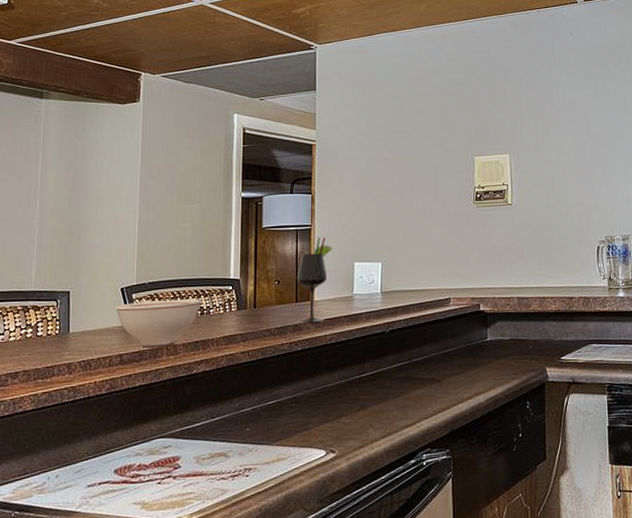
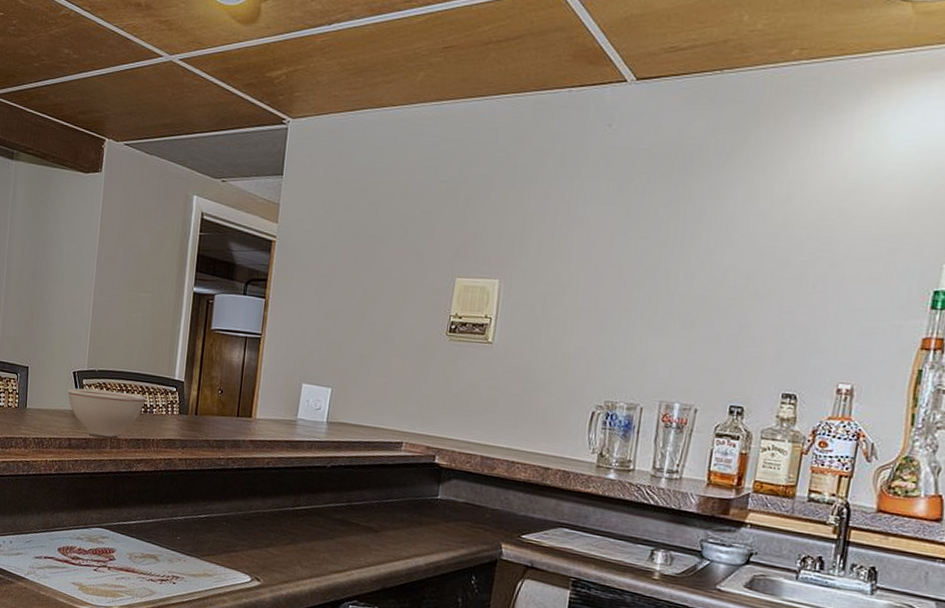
wine glass: present [296,237,333,323] -> none [239,348,282,442]

